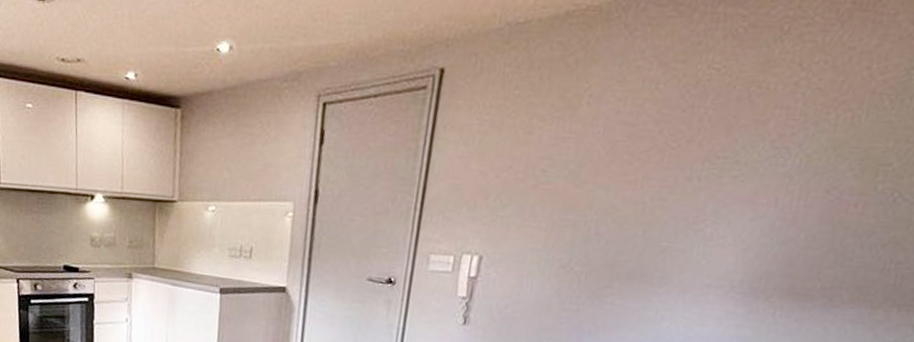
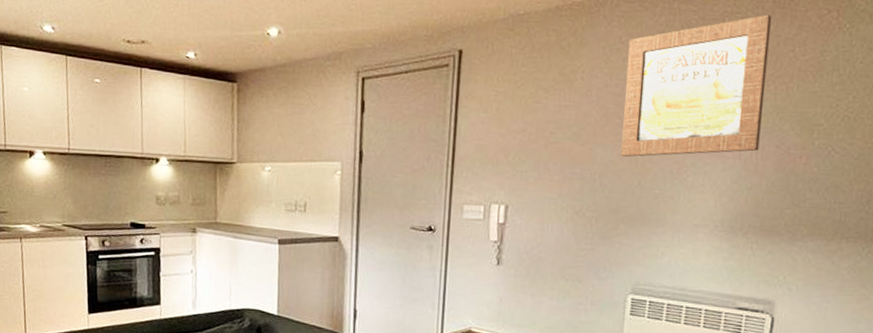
wall art: none [626,19,848,202] -> present [621,14,772,157]

